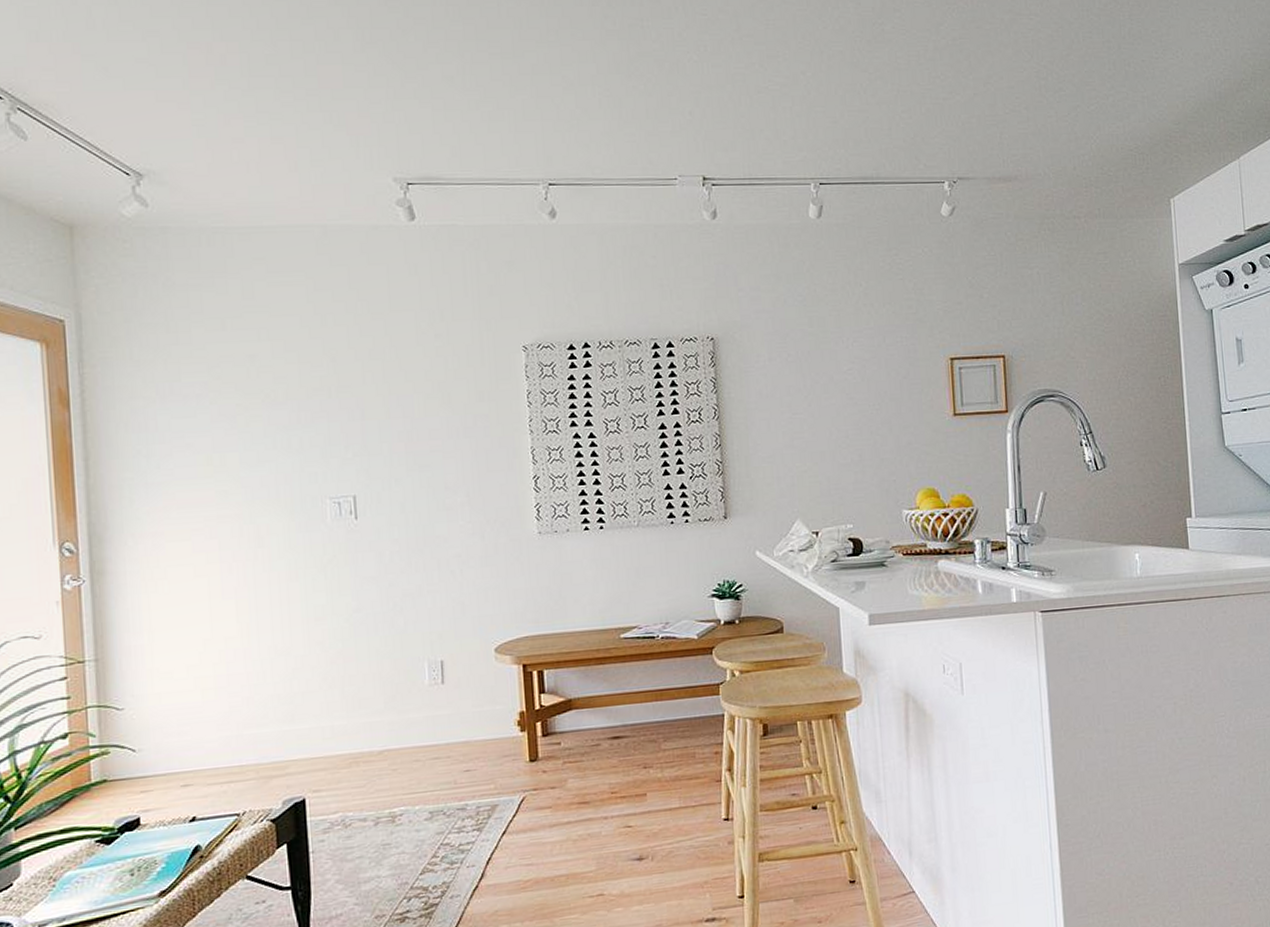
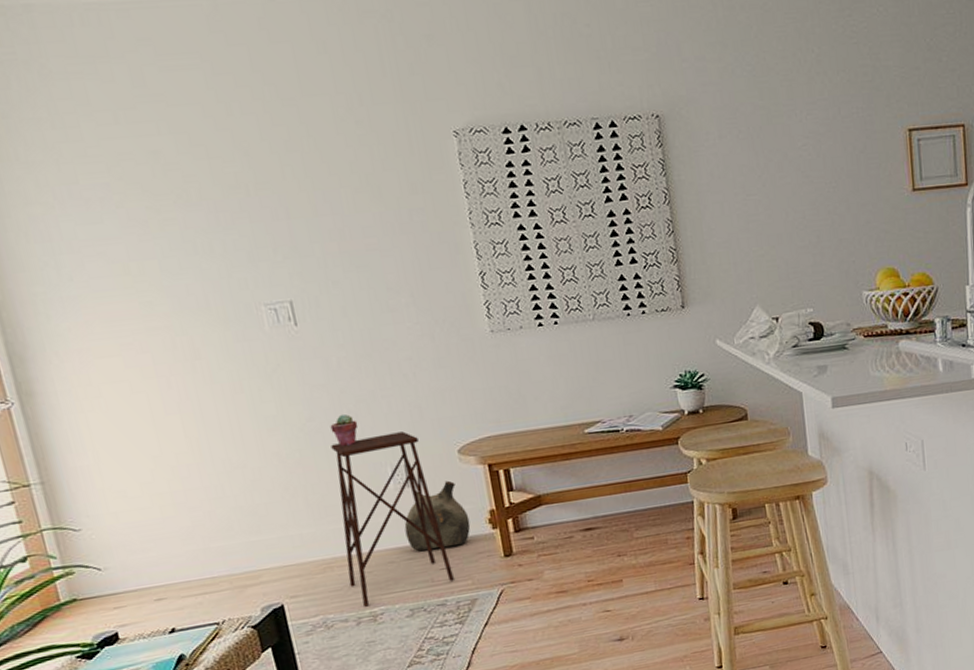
side table: none [372,627,477,806] -> present [331,431,454,607]
potted succulent: none [375,606,402,639] -> present [330,414,359,446]
ceramic jug: none [434,679,499,750] -> present [404,480,471,551]

